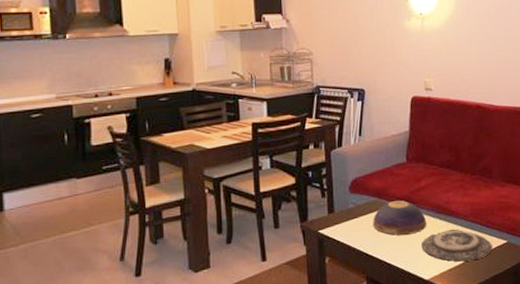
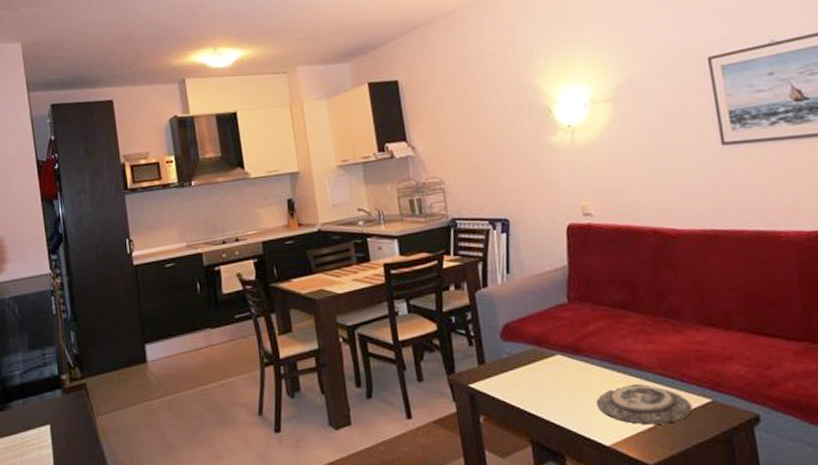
decorative bowl: present [373,201,427,235] -> none [532,349,602,391]

